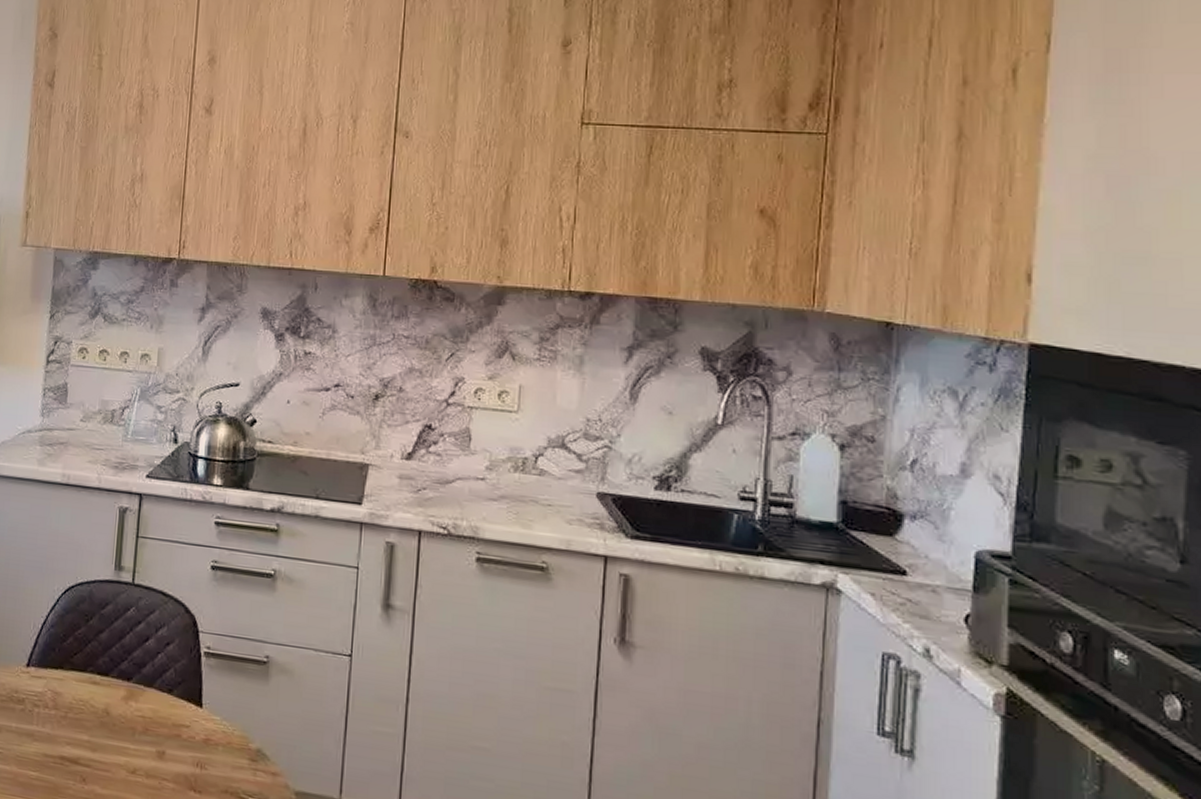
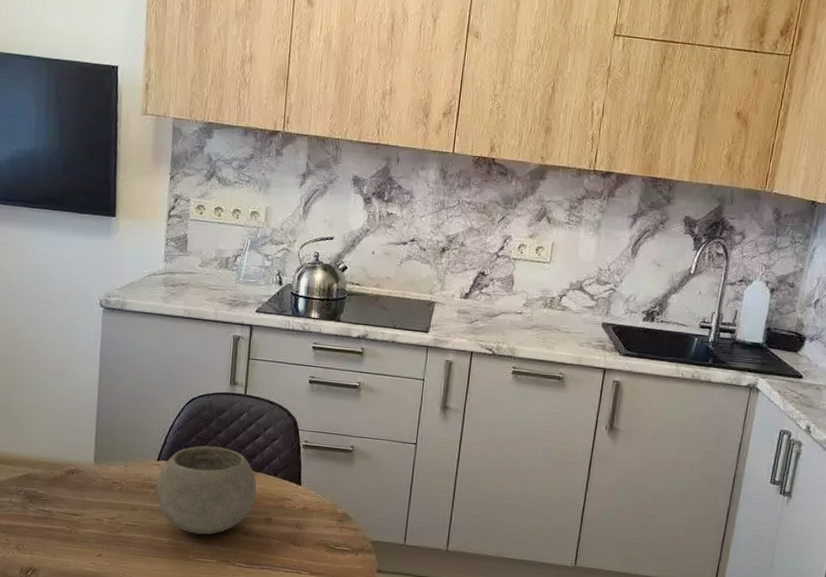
bowl: none [23,648,146,770] -> present [155,445,257,535]

